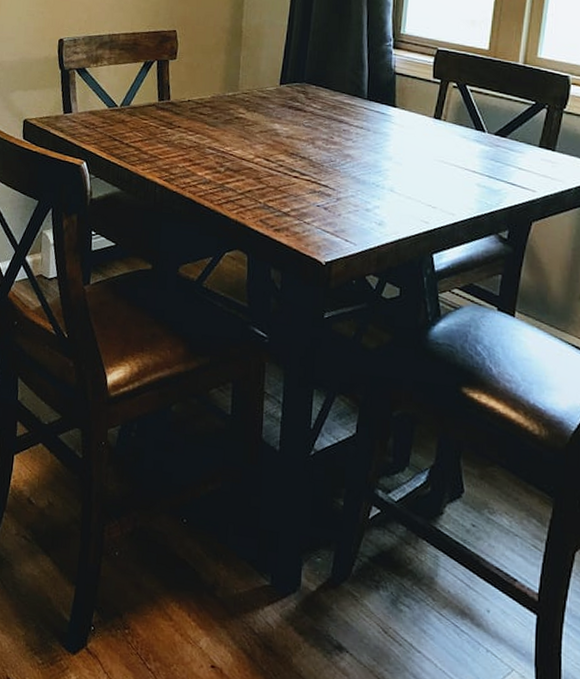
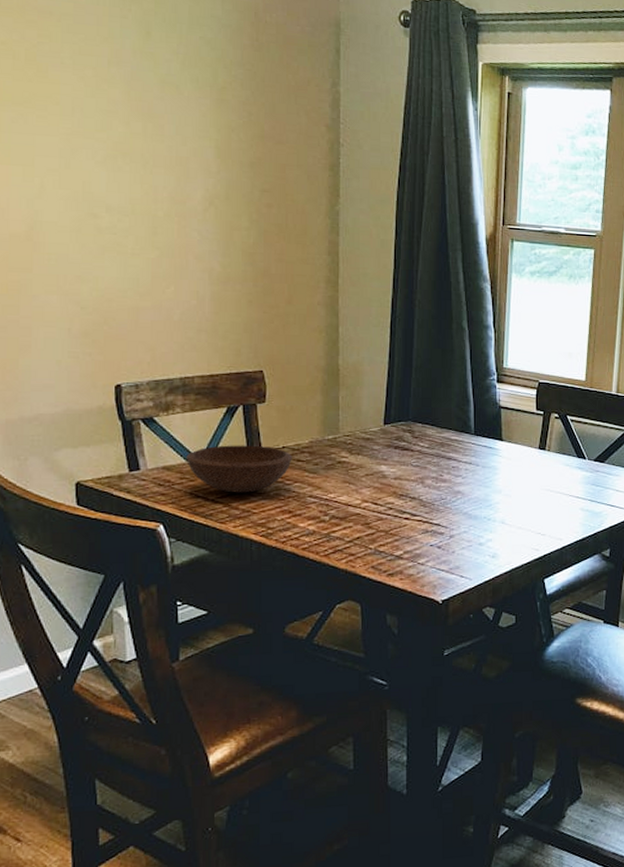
bowl: none [108,95,196,140] -> present [186,445,292,493]

